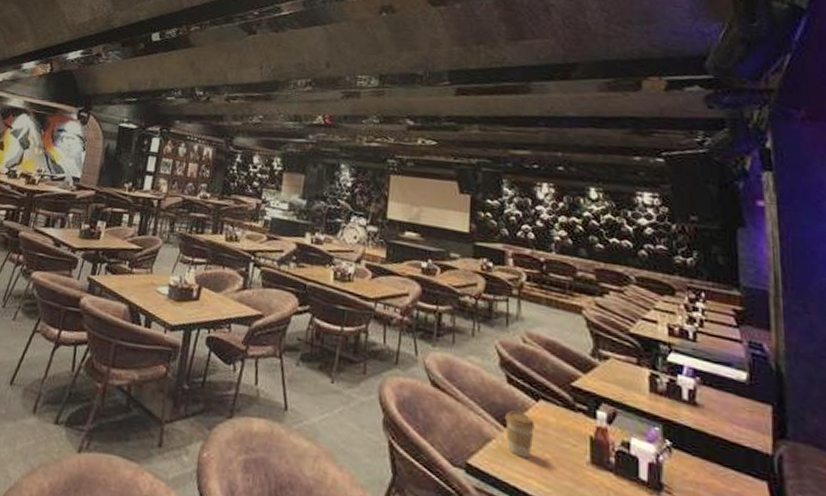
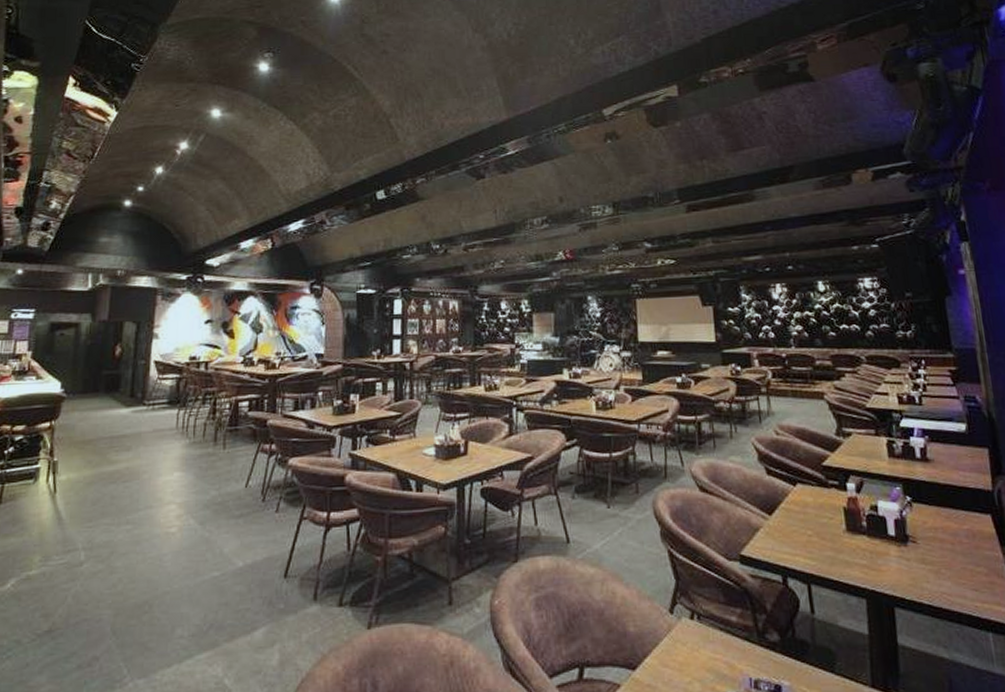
coffee cup: present [505,410,535,459] -> none [769,498,796,539]

